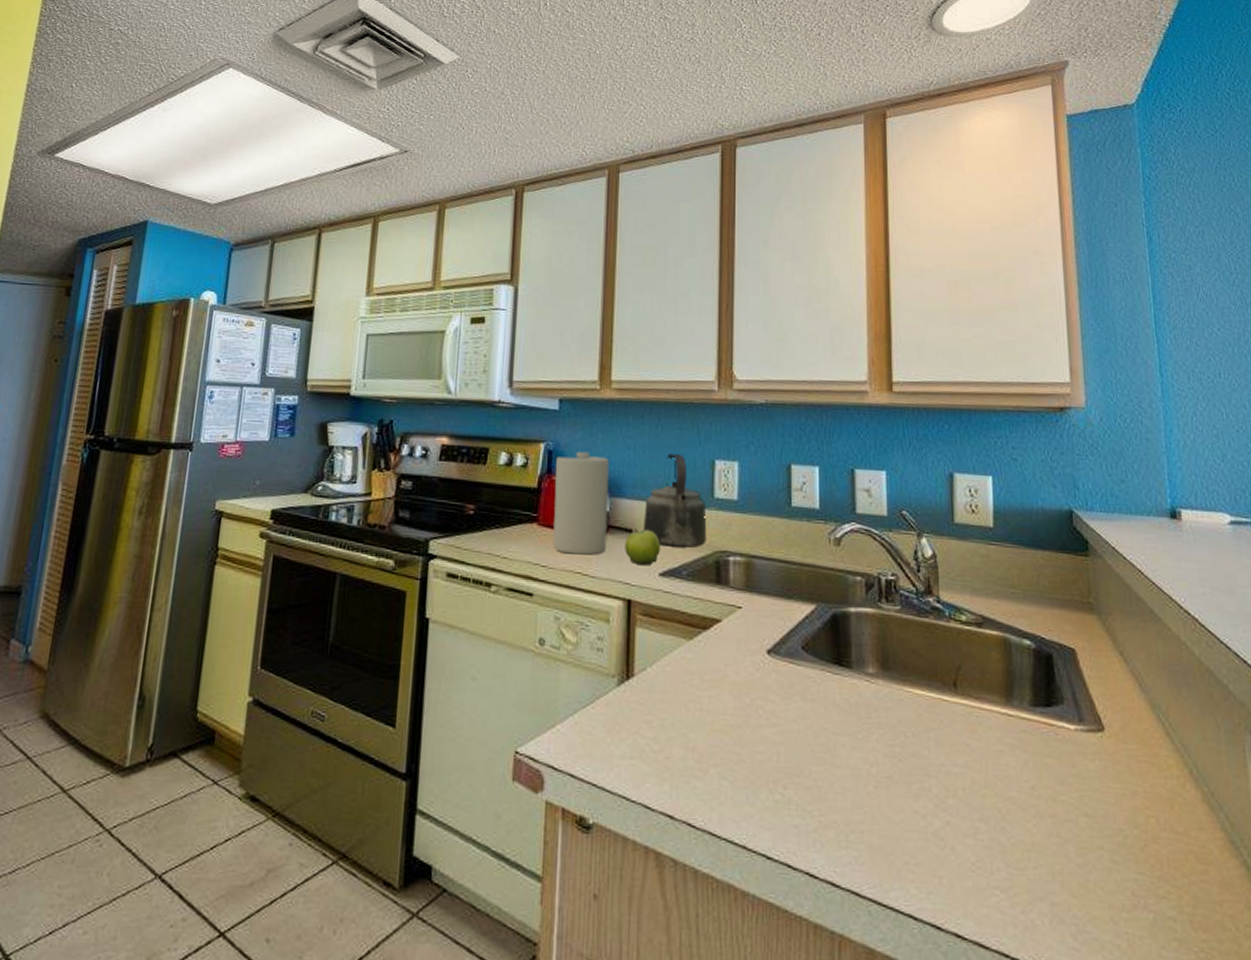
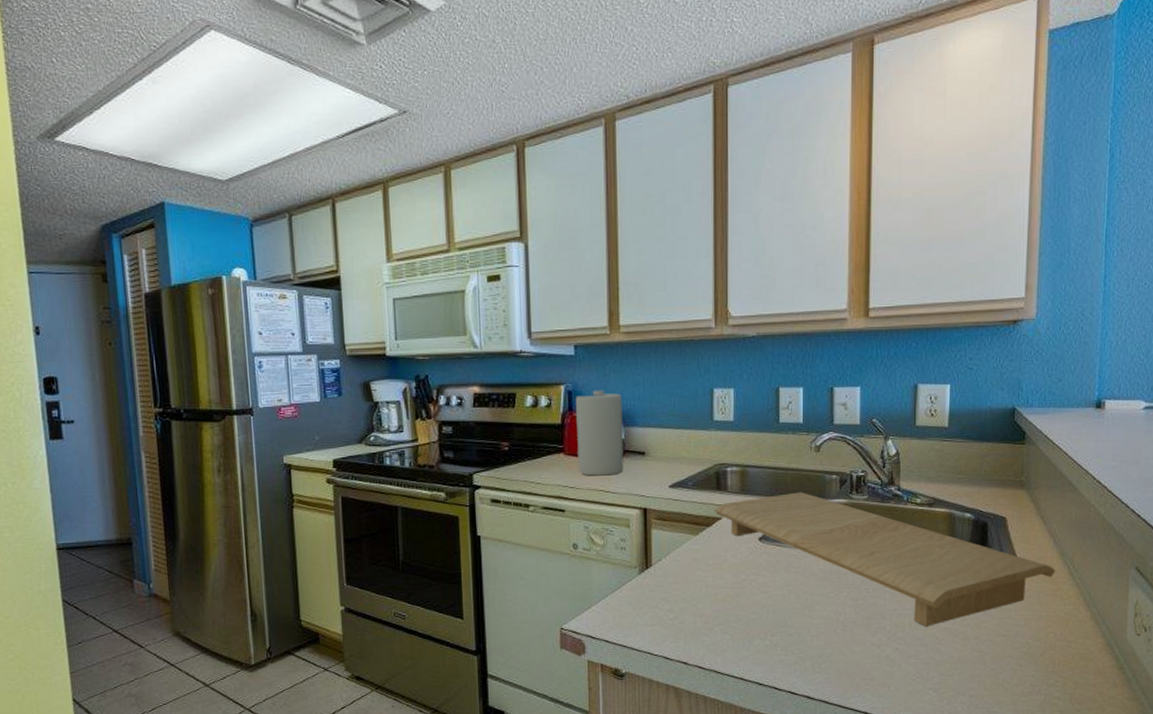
fruit: present [625,529,660,565] -> none [639,451,669,480]
kettle: present [644,454,707,548] -> none [654,386,708,464]
cutting board: none [712,594,1148,793] -> present [714,492,1056,626]

